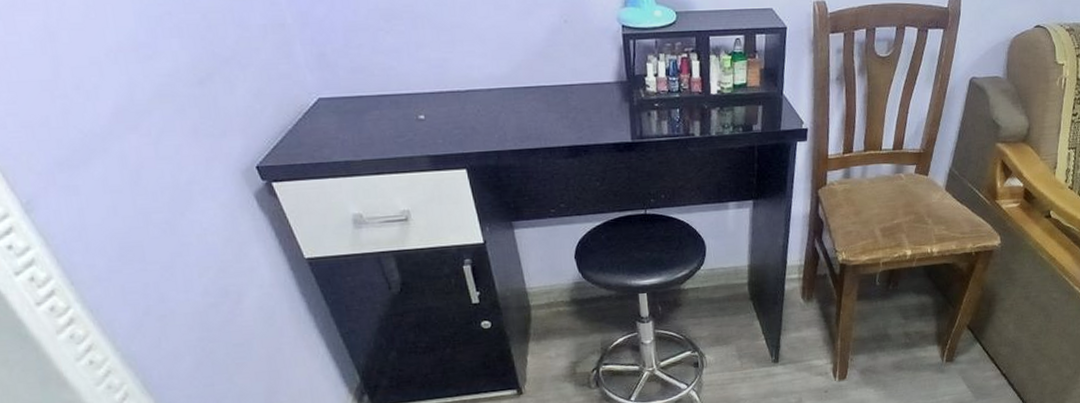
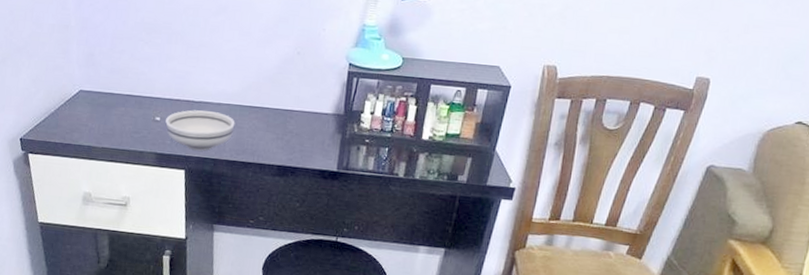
bowl: none [431,99,513,145] -> present [165,110,235,151]

